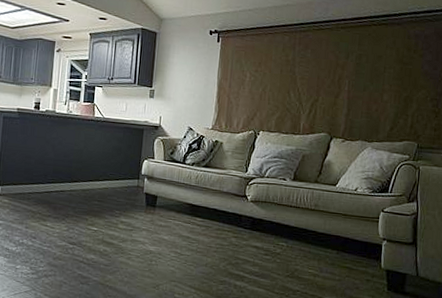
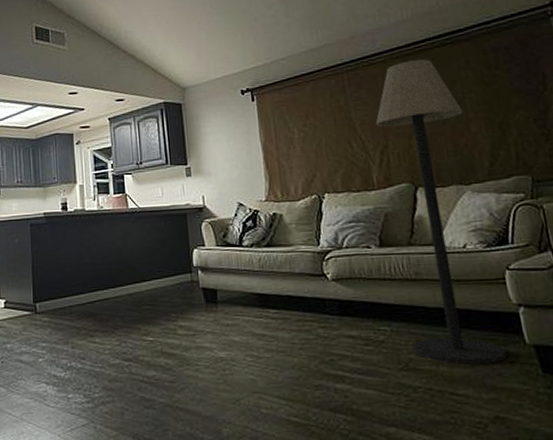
floor lamp: none [300,32,382,280] -> present [375,59,507,364]

